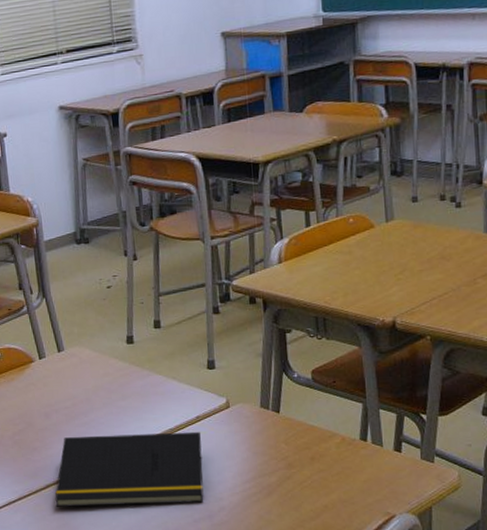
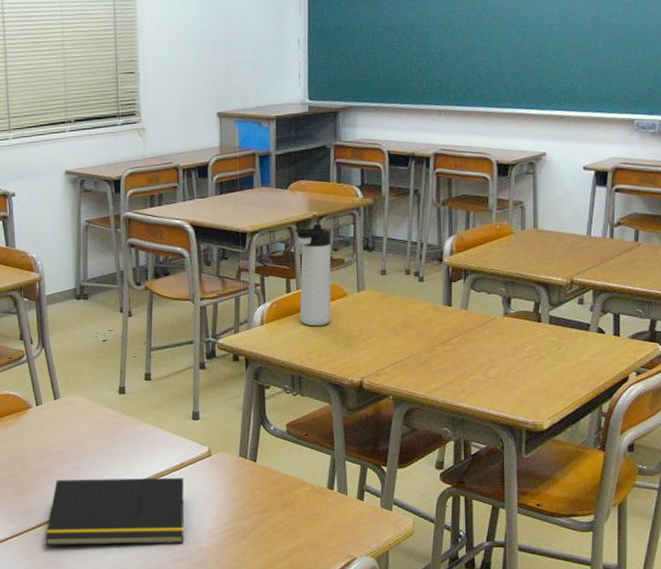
thermos bottle: none [312,149,357,263] -> present [295,224,331,327]

